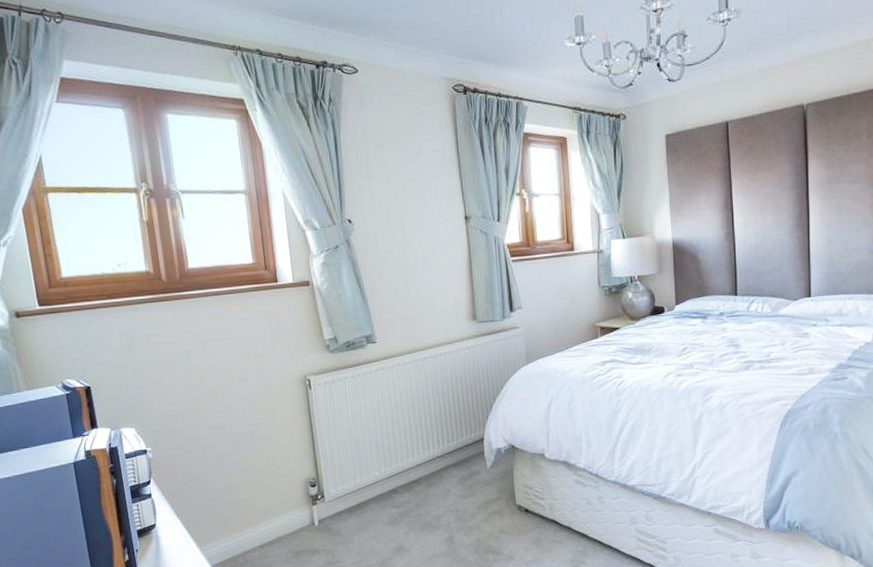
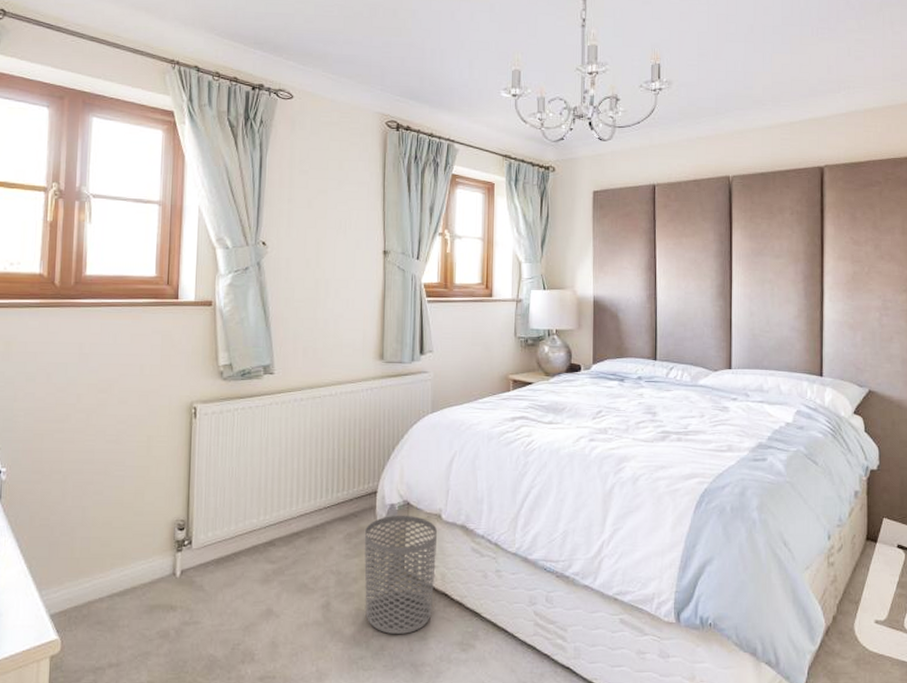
waste bin: none [476,456,544,558] -> present [364,515,437,635]

